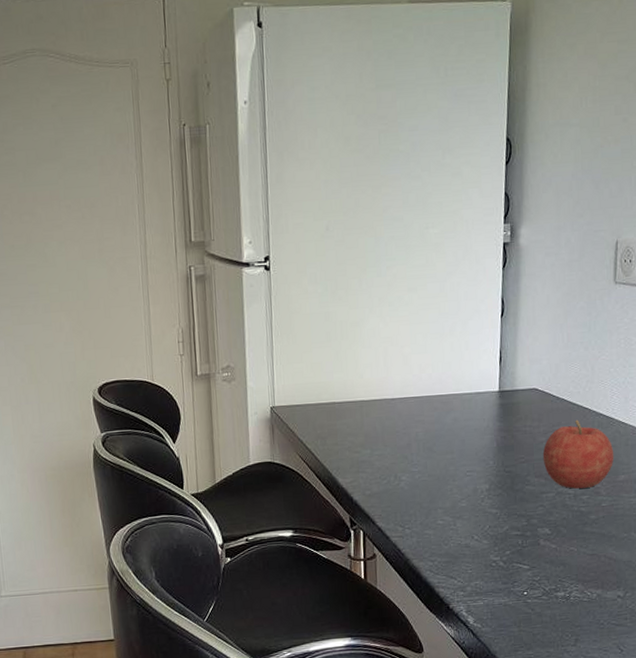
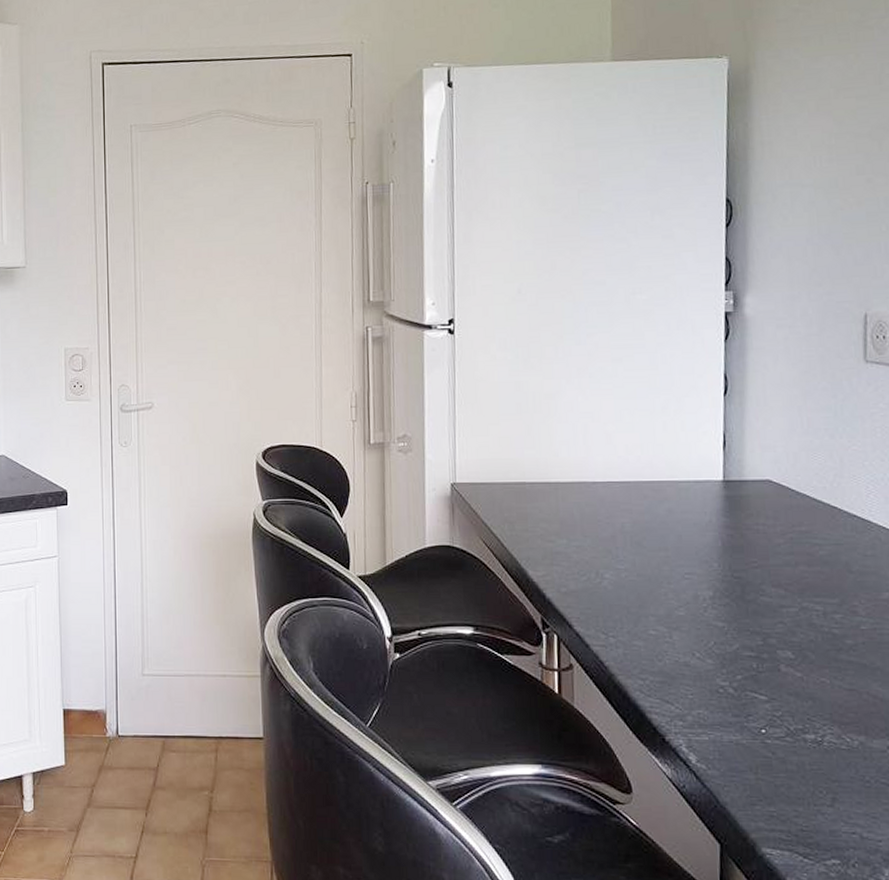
fruit: present [542,419,614,489] -> none [780,520,875,605]

